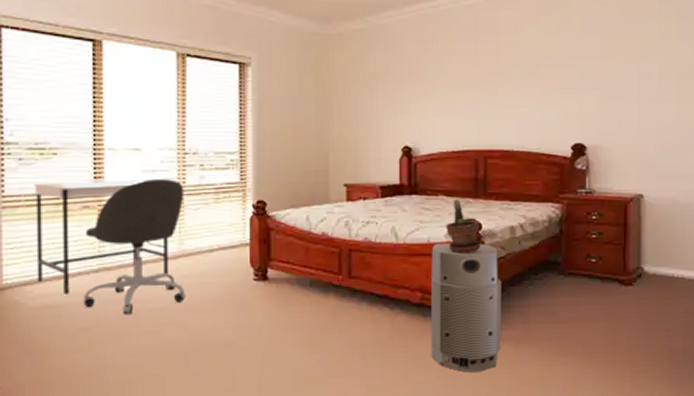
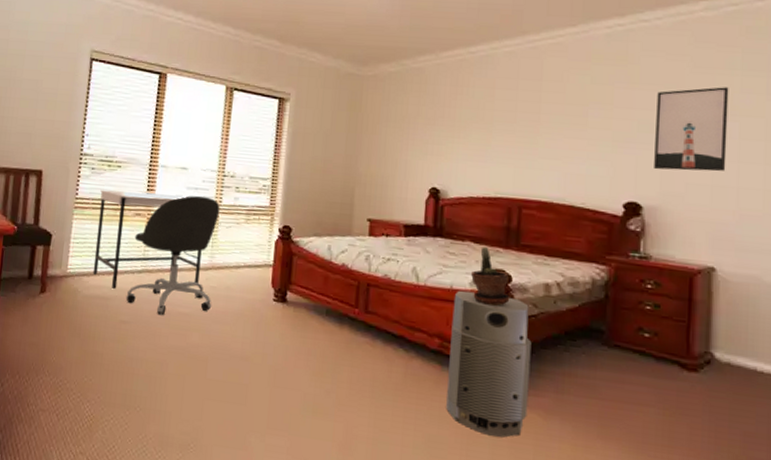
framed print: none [595,33,650,112] -> present [654,87,729,172]

